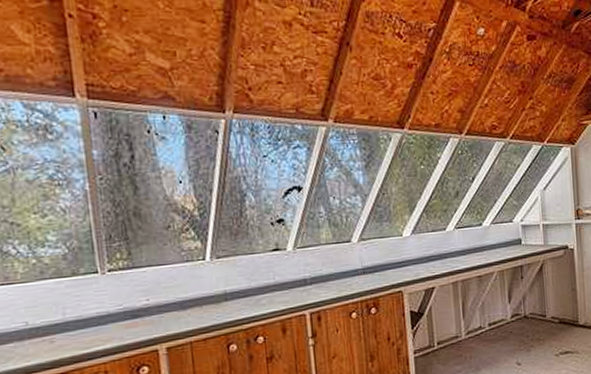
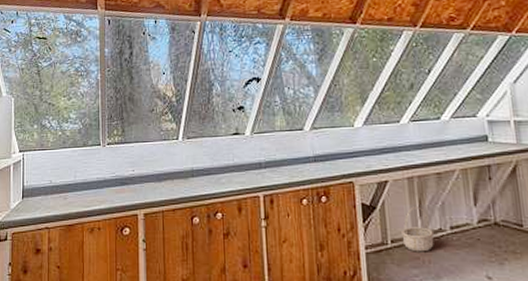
basket: none [446,308,475,350] -> present [401,206,434,252]

